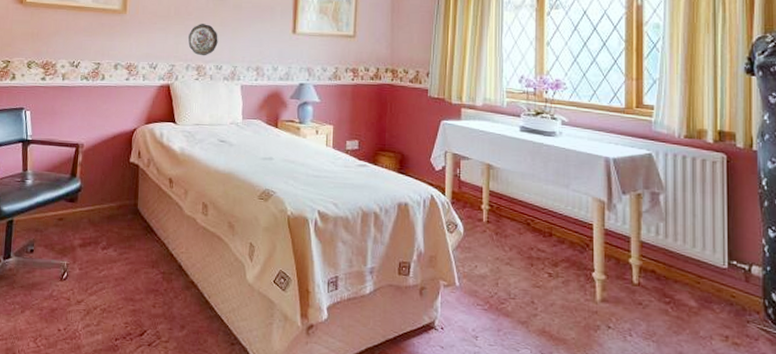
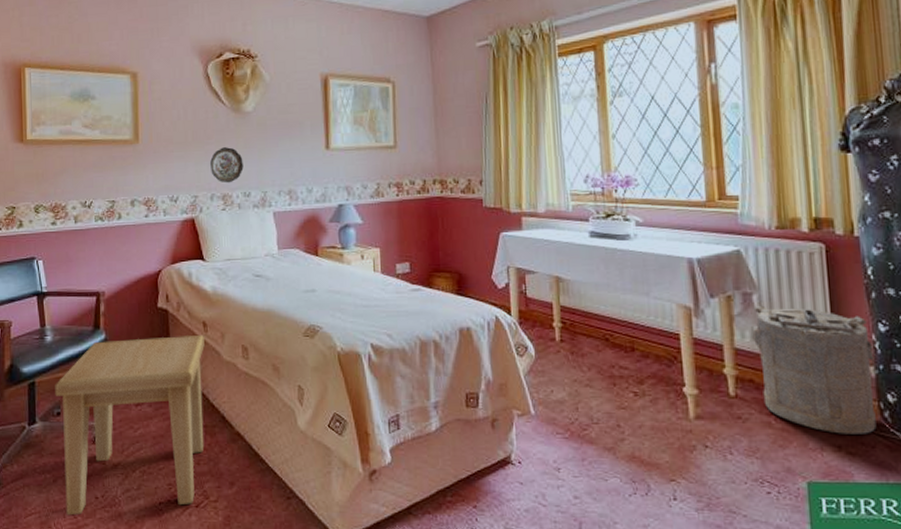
side table: none [30,188,169,345] -> present [55,334,205,516]
laundry hamper: none [658,204,764,328] -> present [753,305,877,434]

